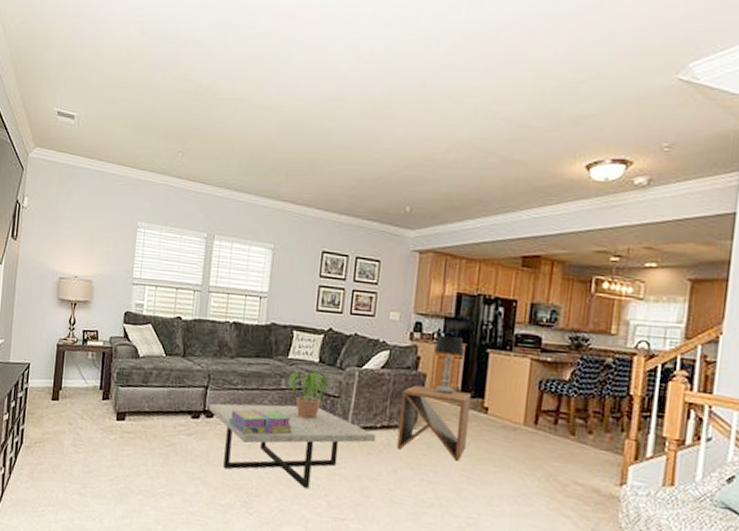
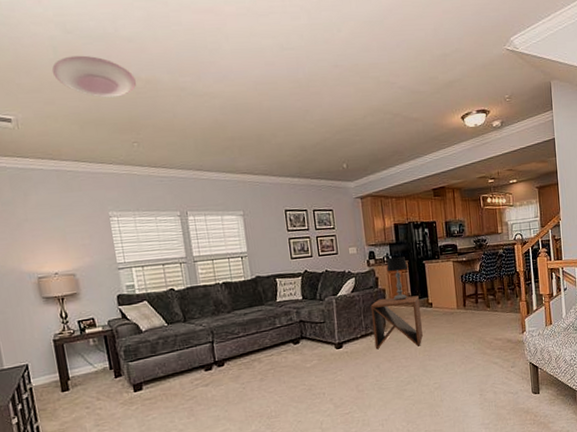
ceiling light: none [120,57,197,103] -> present [51,55,137,98]
coffee table: present [209,403,376,489] -> none [218,334,359,404]
stack of books: present [229,409,293,435] -> none [239,345,294,372]
potted plant: present [287,371,329,420] -> none [281,307,315,346]

